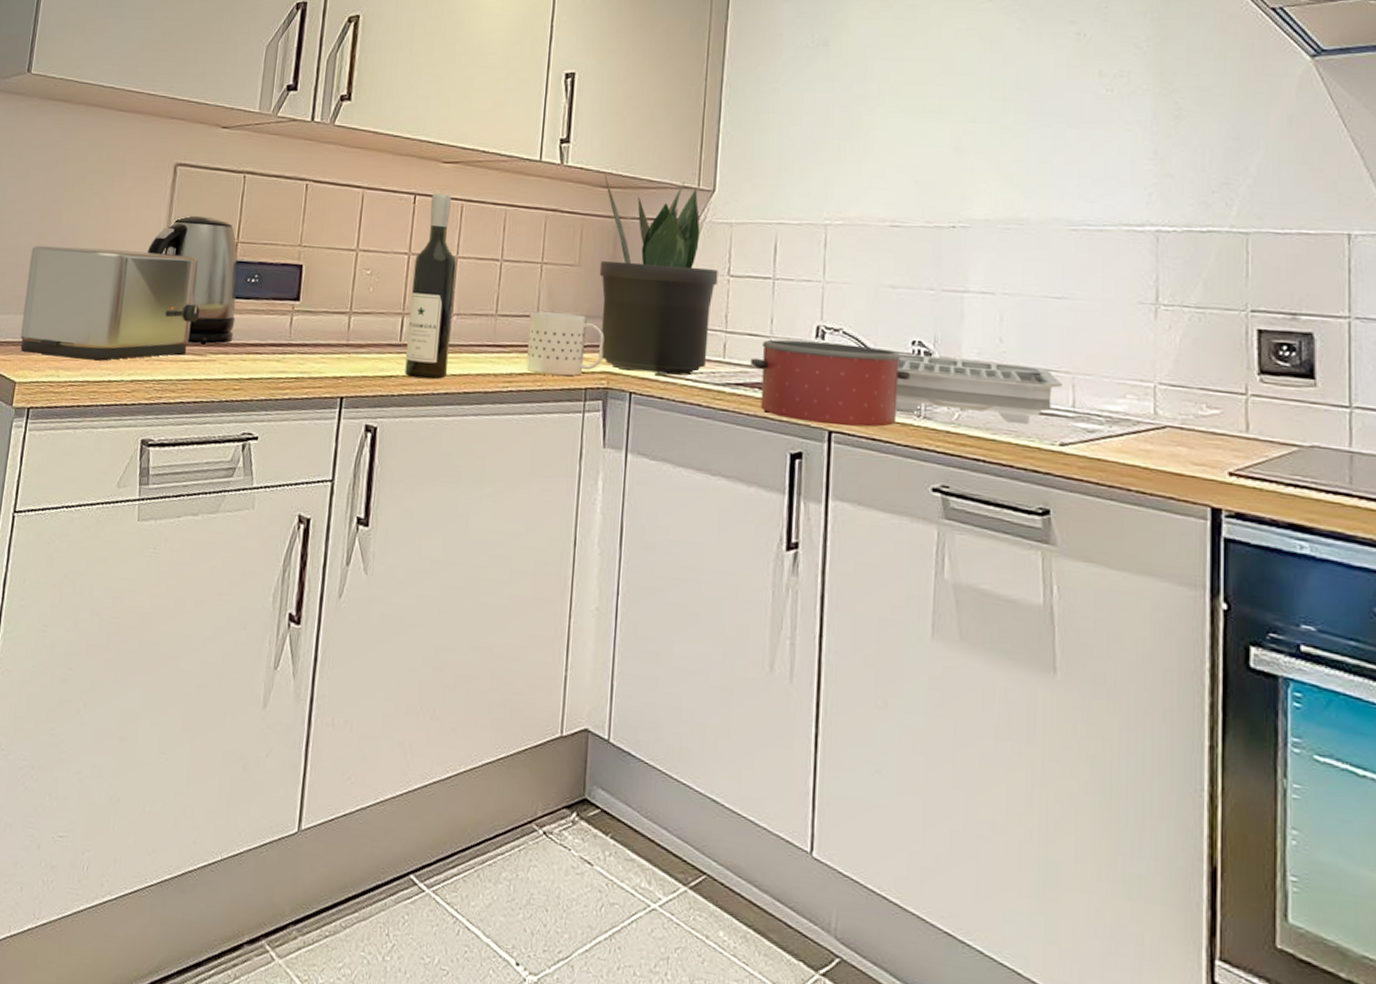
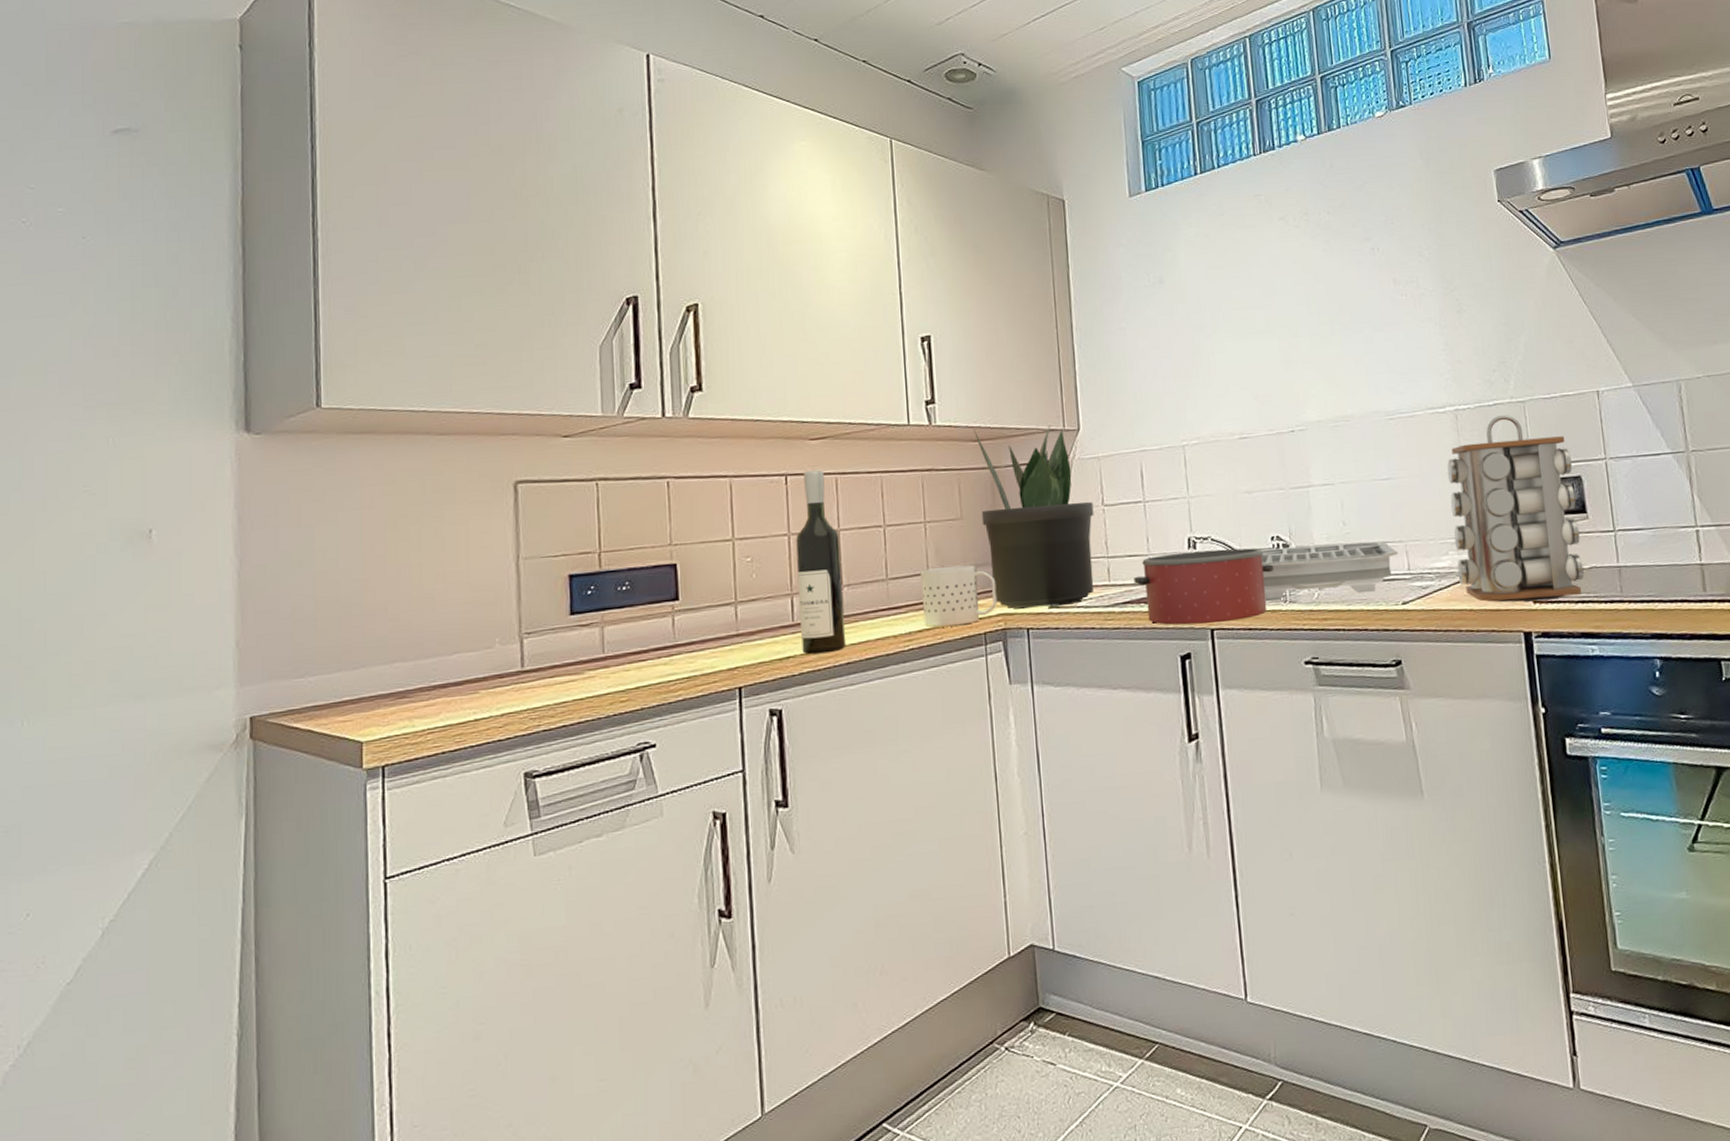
toaster: present [20,245,200,362] -> none [356,574,570,708]
kettle: present [147,215,238,346] -> none [497,531,612,664]
spice rack: none [1134,245,1302,476] -> present [1447,415,1584,603]

